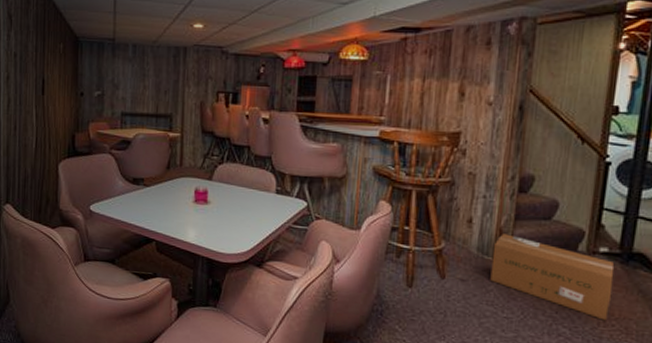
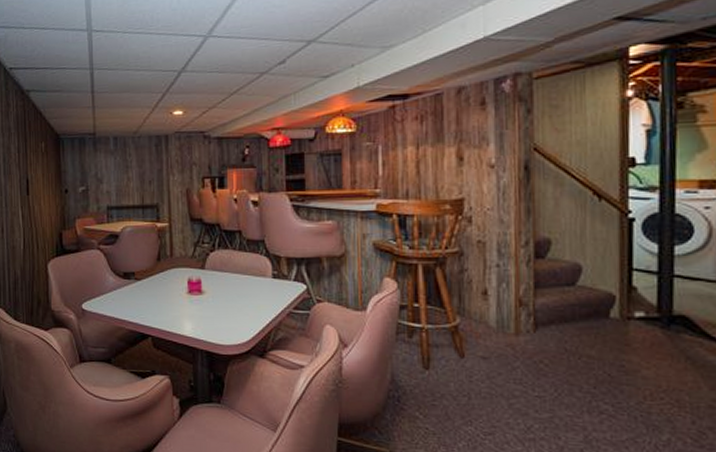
box: present [490,234,614,321] -> none [514,304,656,394]

